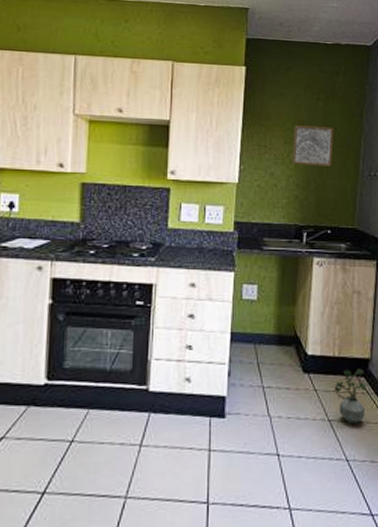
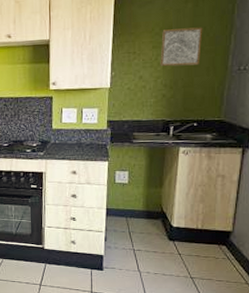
potted plant: present [334,368,365,424] -> none [196,239,226,281]

